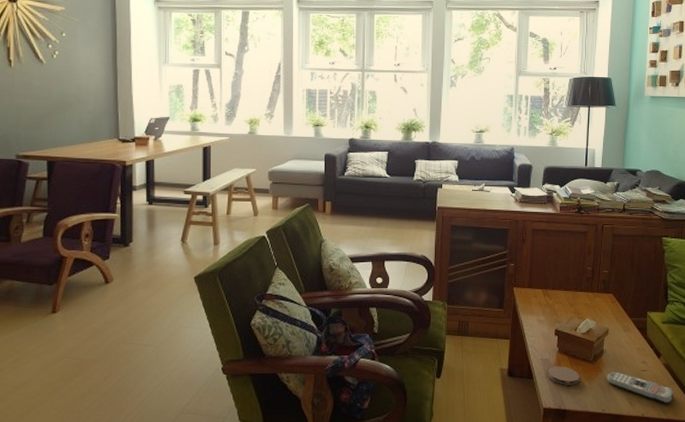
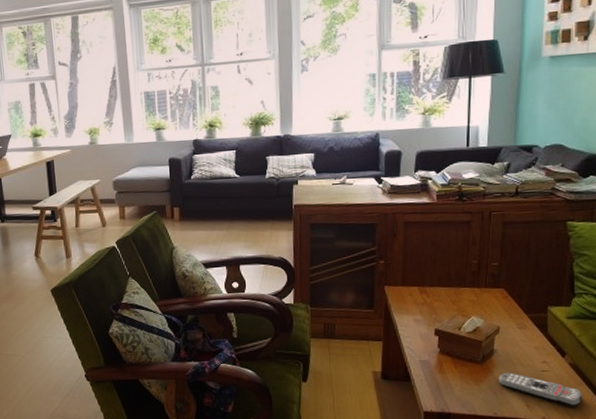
coaster: present [548,366,579,385] -> none [428,367,465,388]

